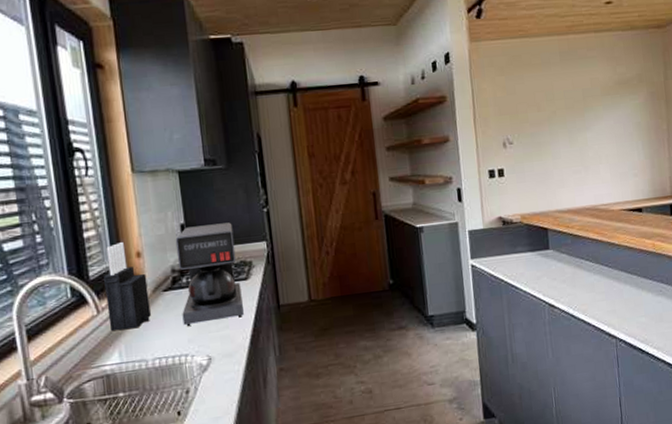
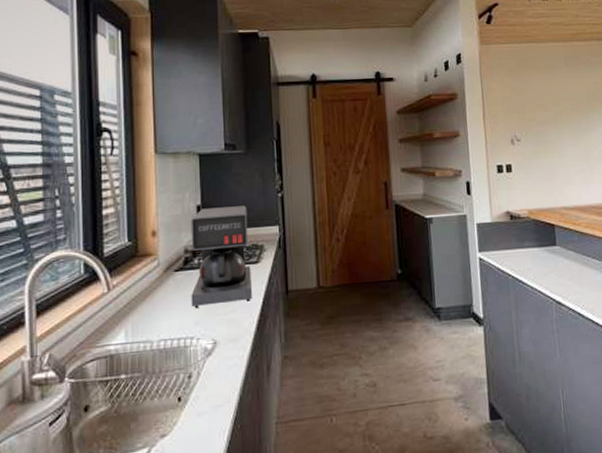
knife block: present [104,242,151,332] -> none [118,221,160,310]

